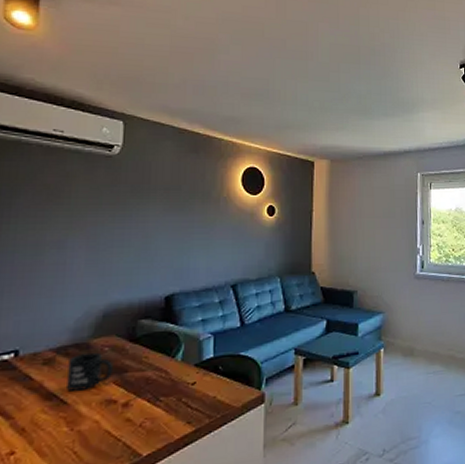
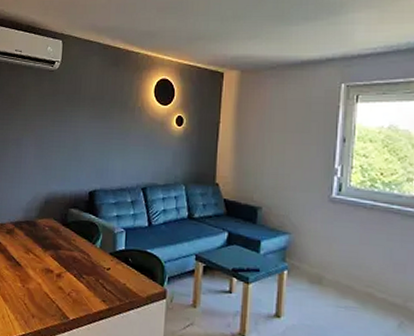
mug: present [67,352,112,391] -> none [21,229,51,258]

